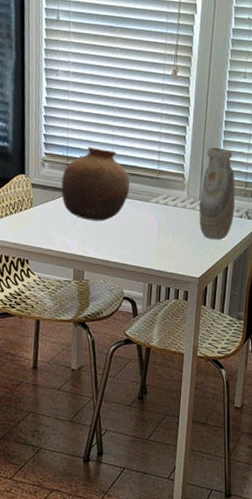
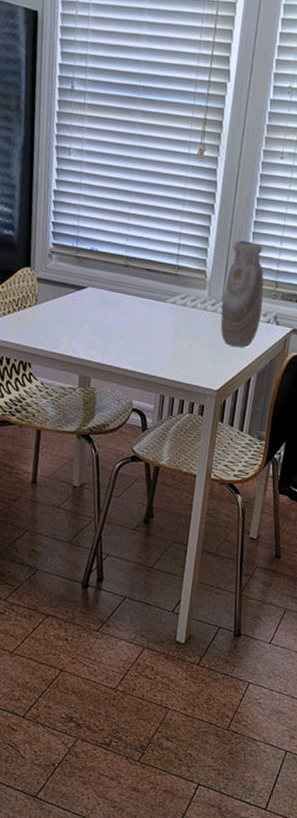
pottery: present [61,146,130,222] -> none [69,237,145,323]

